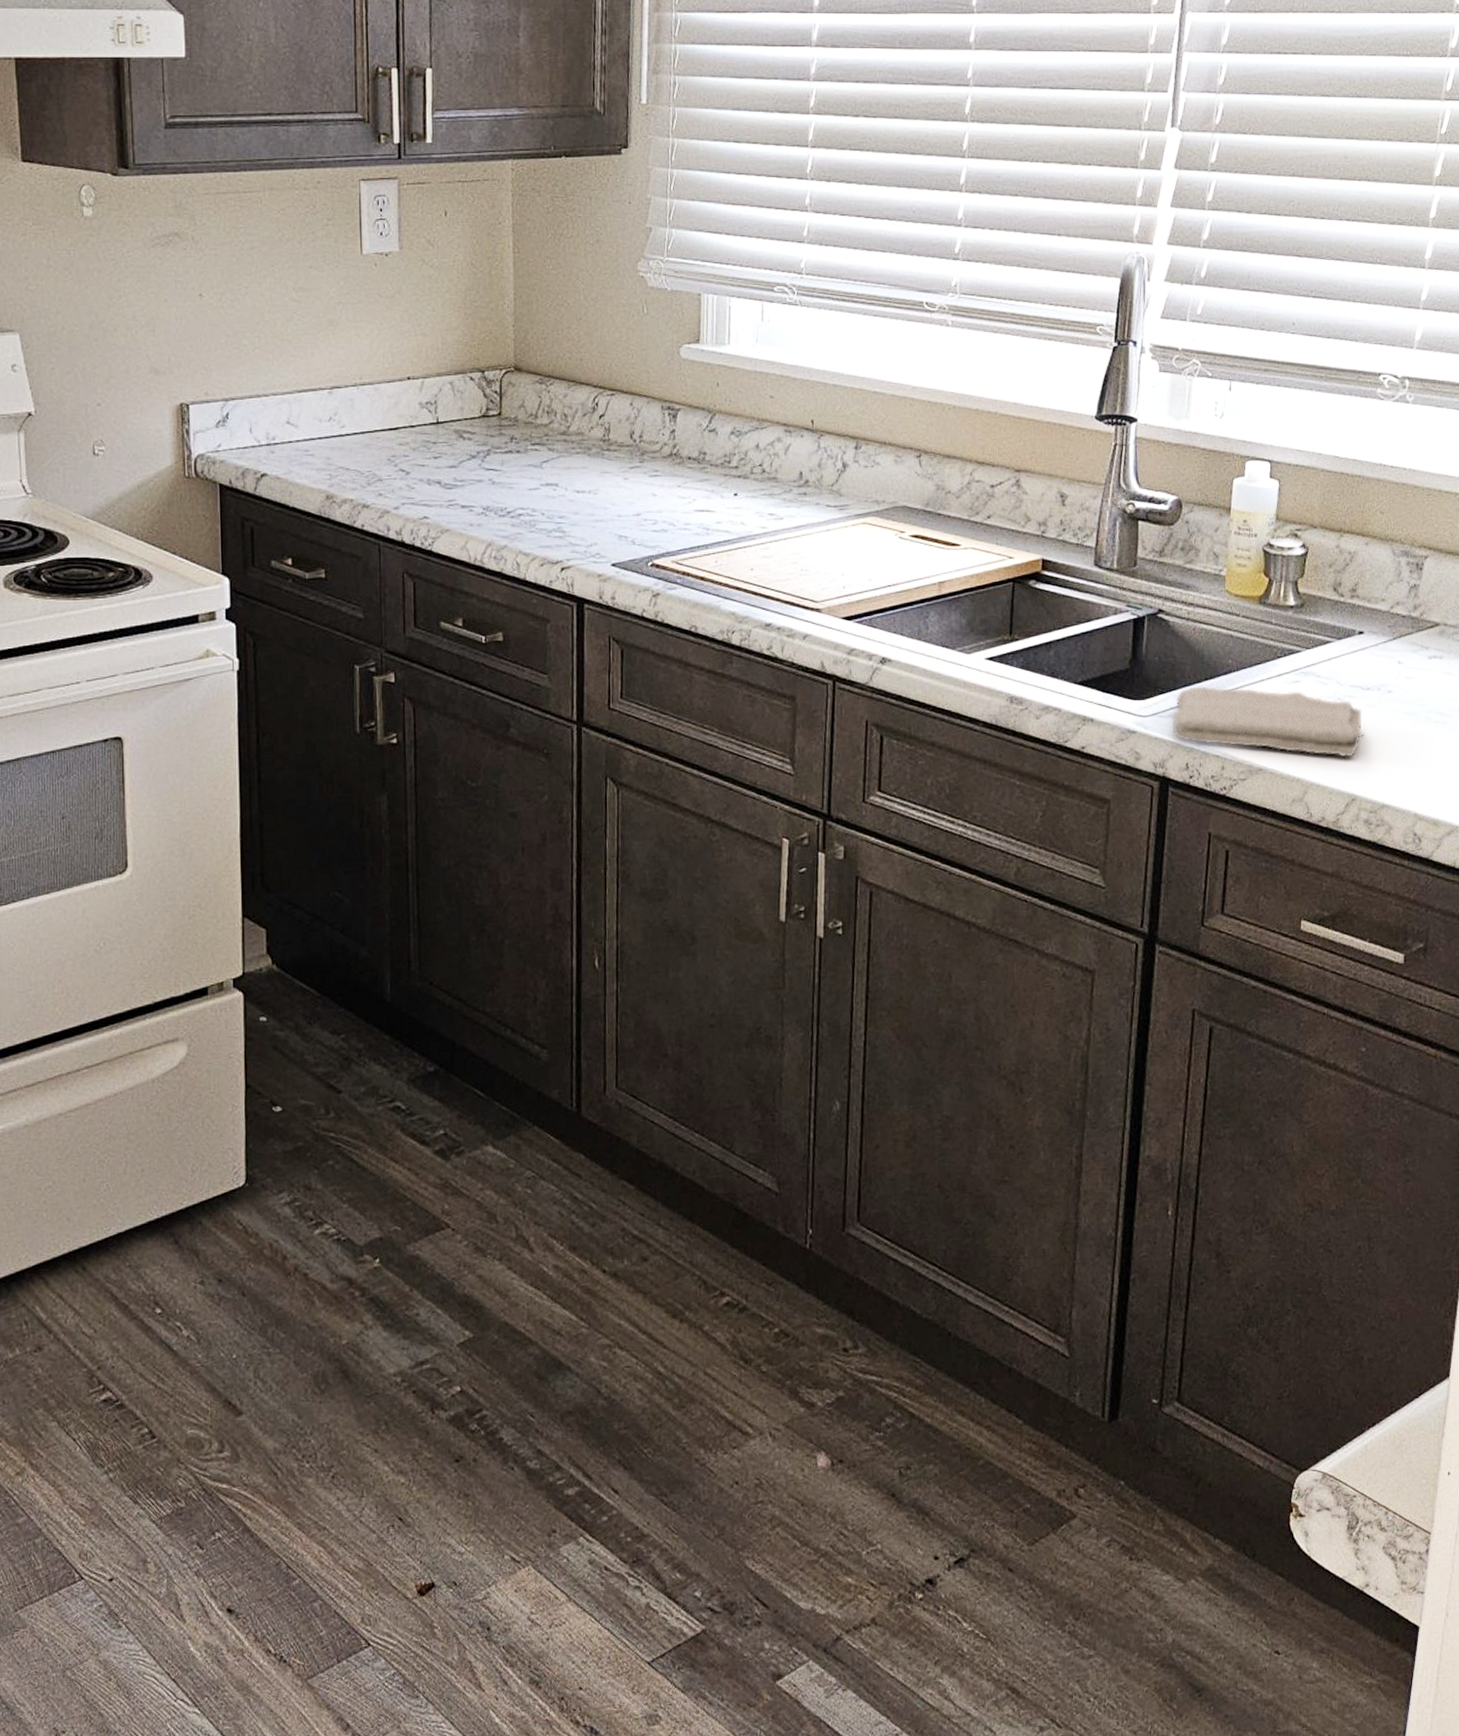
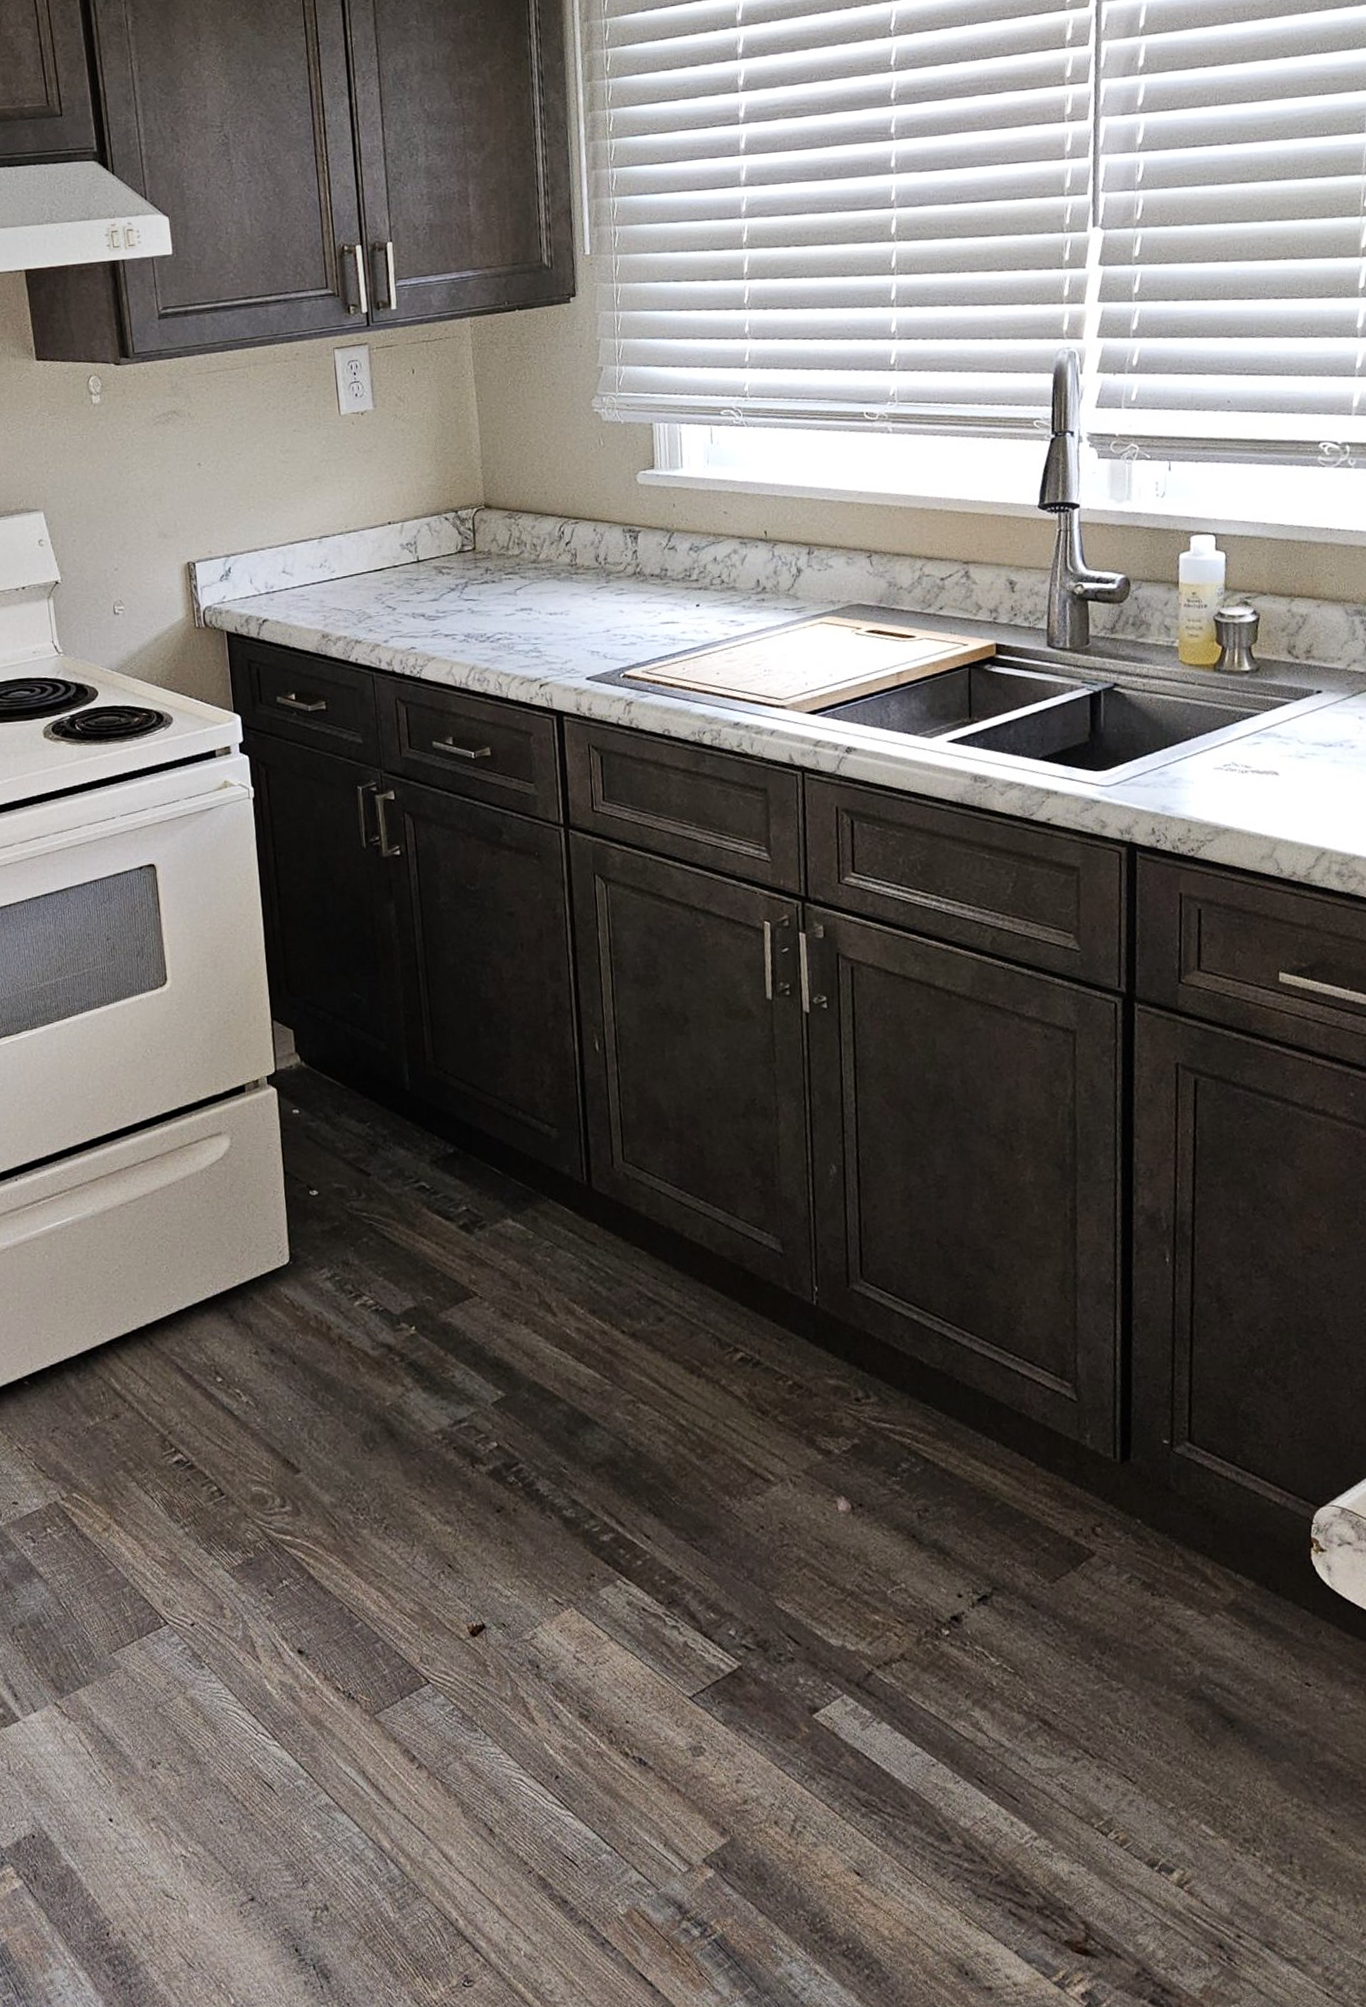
washcloth: present [1172,686,1365,758] -> none [1135,752,1331,813]

